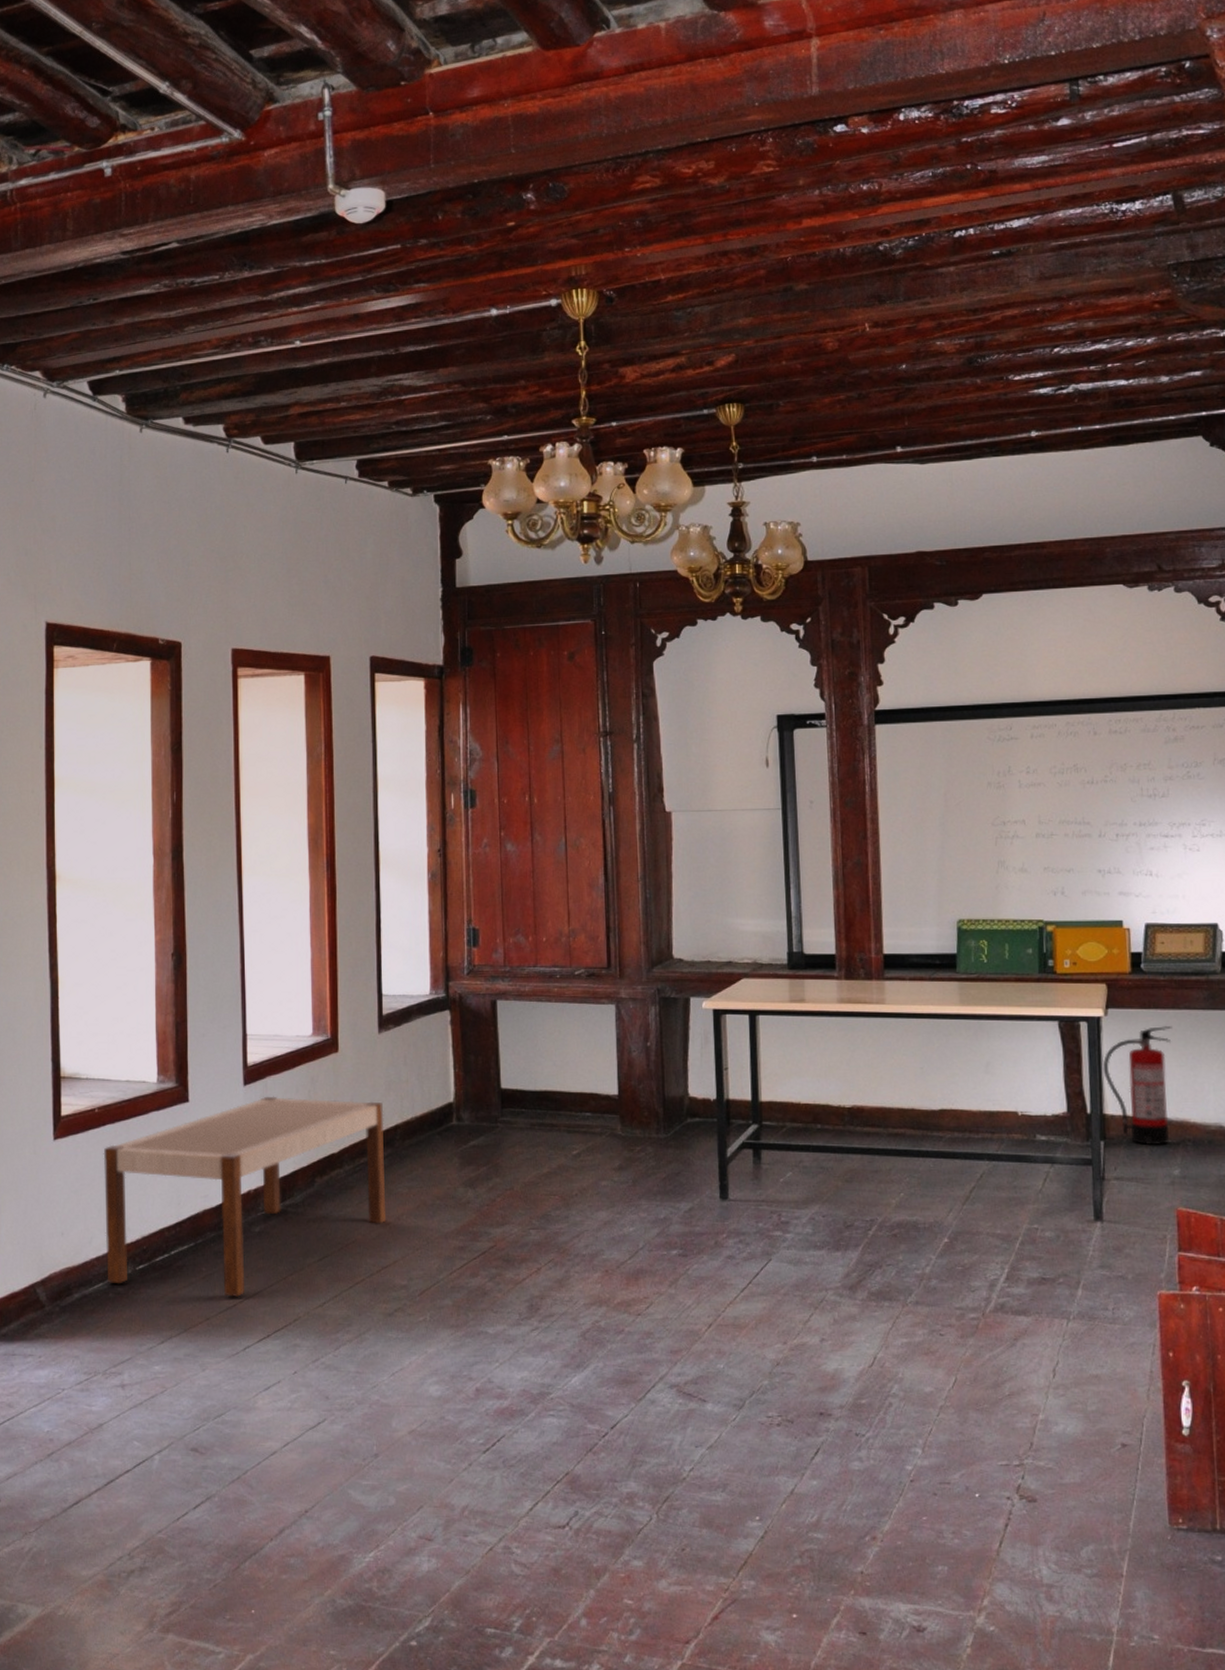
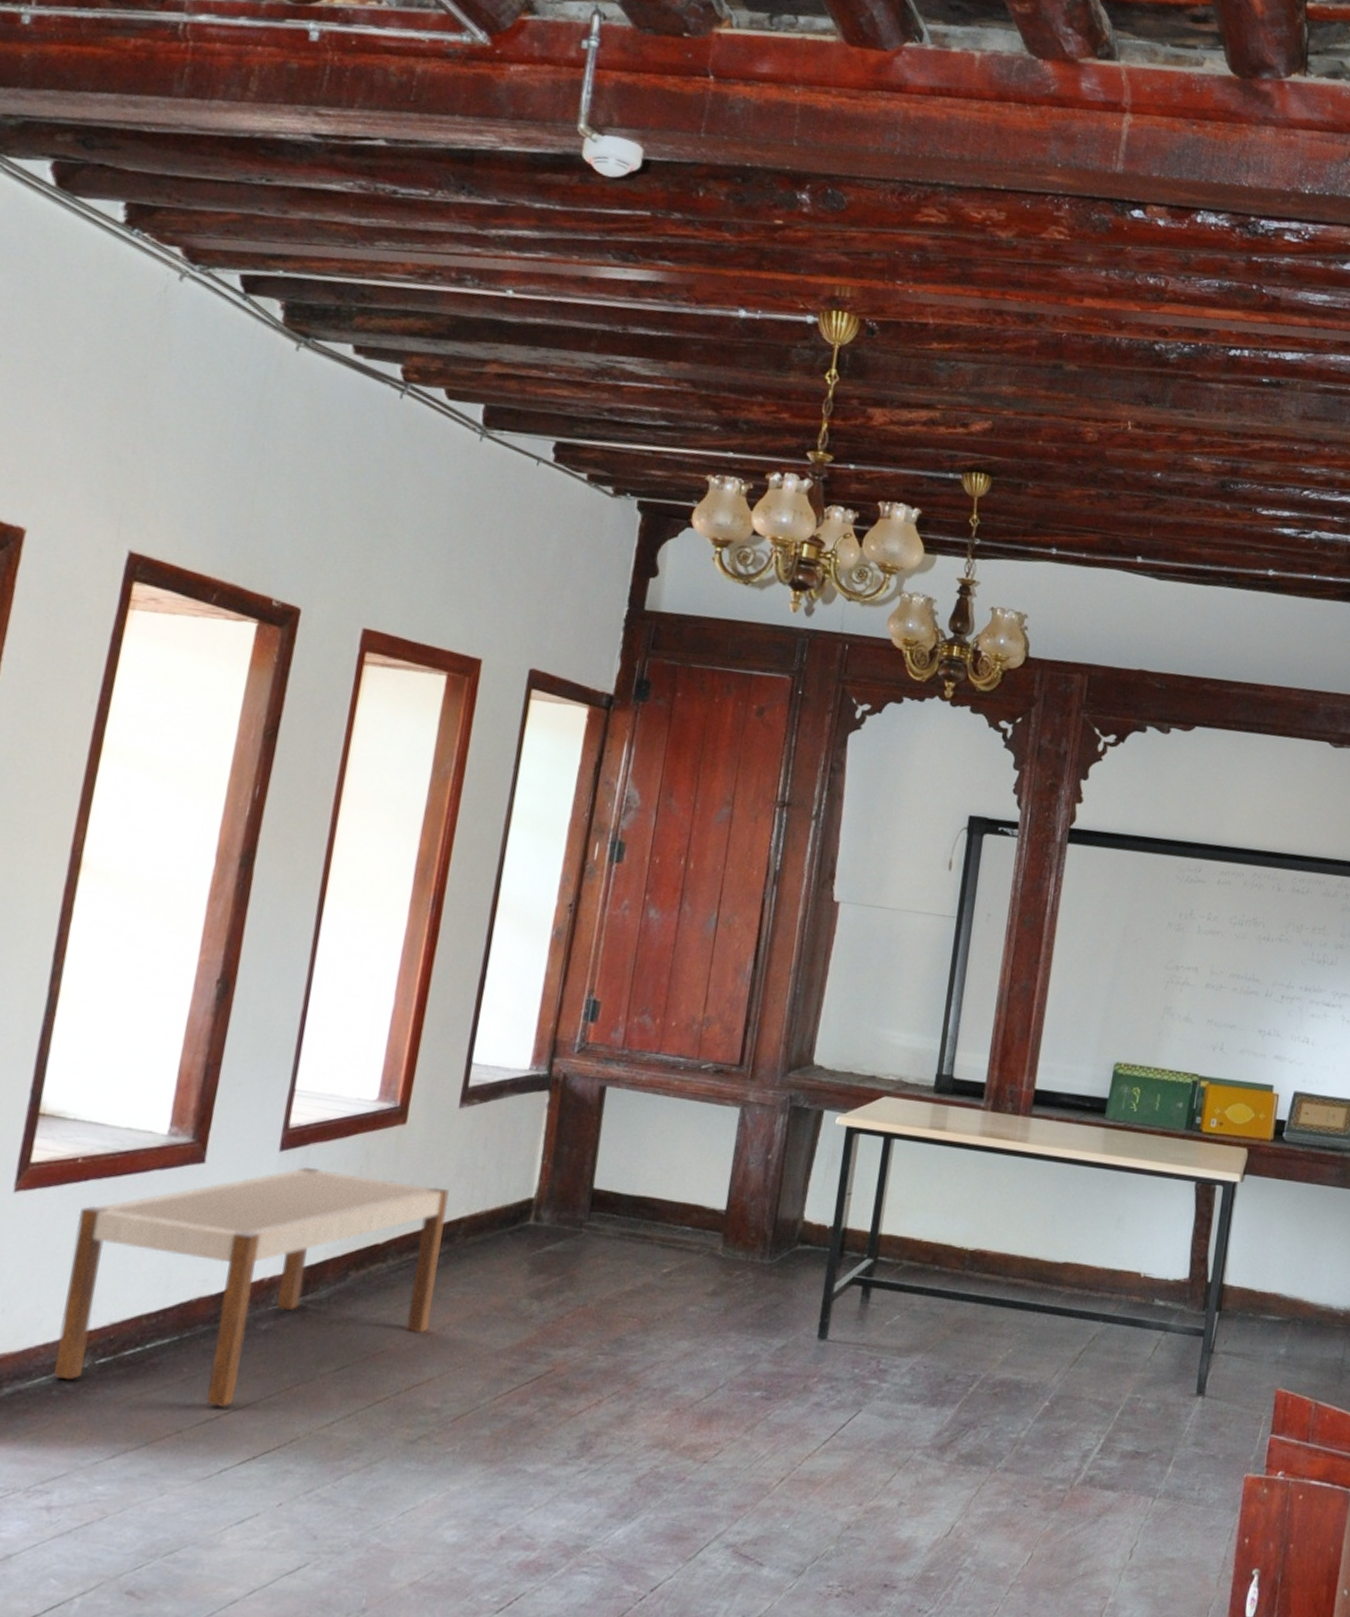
fire extinguisher: present [1102,1026,1173,1146] -> none [1230,1199,1303,1323]

